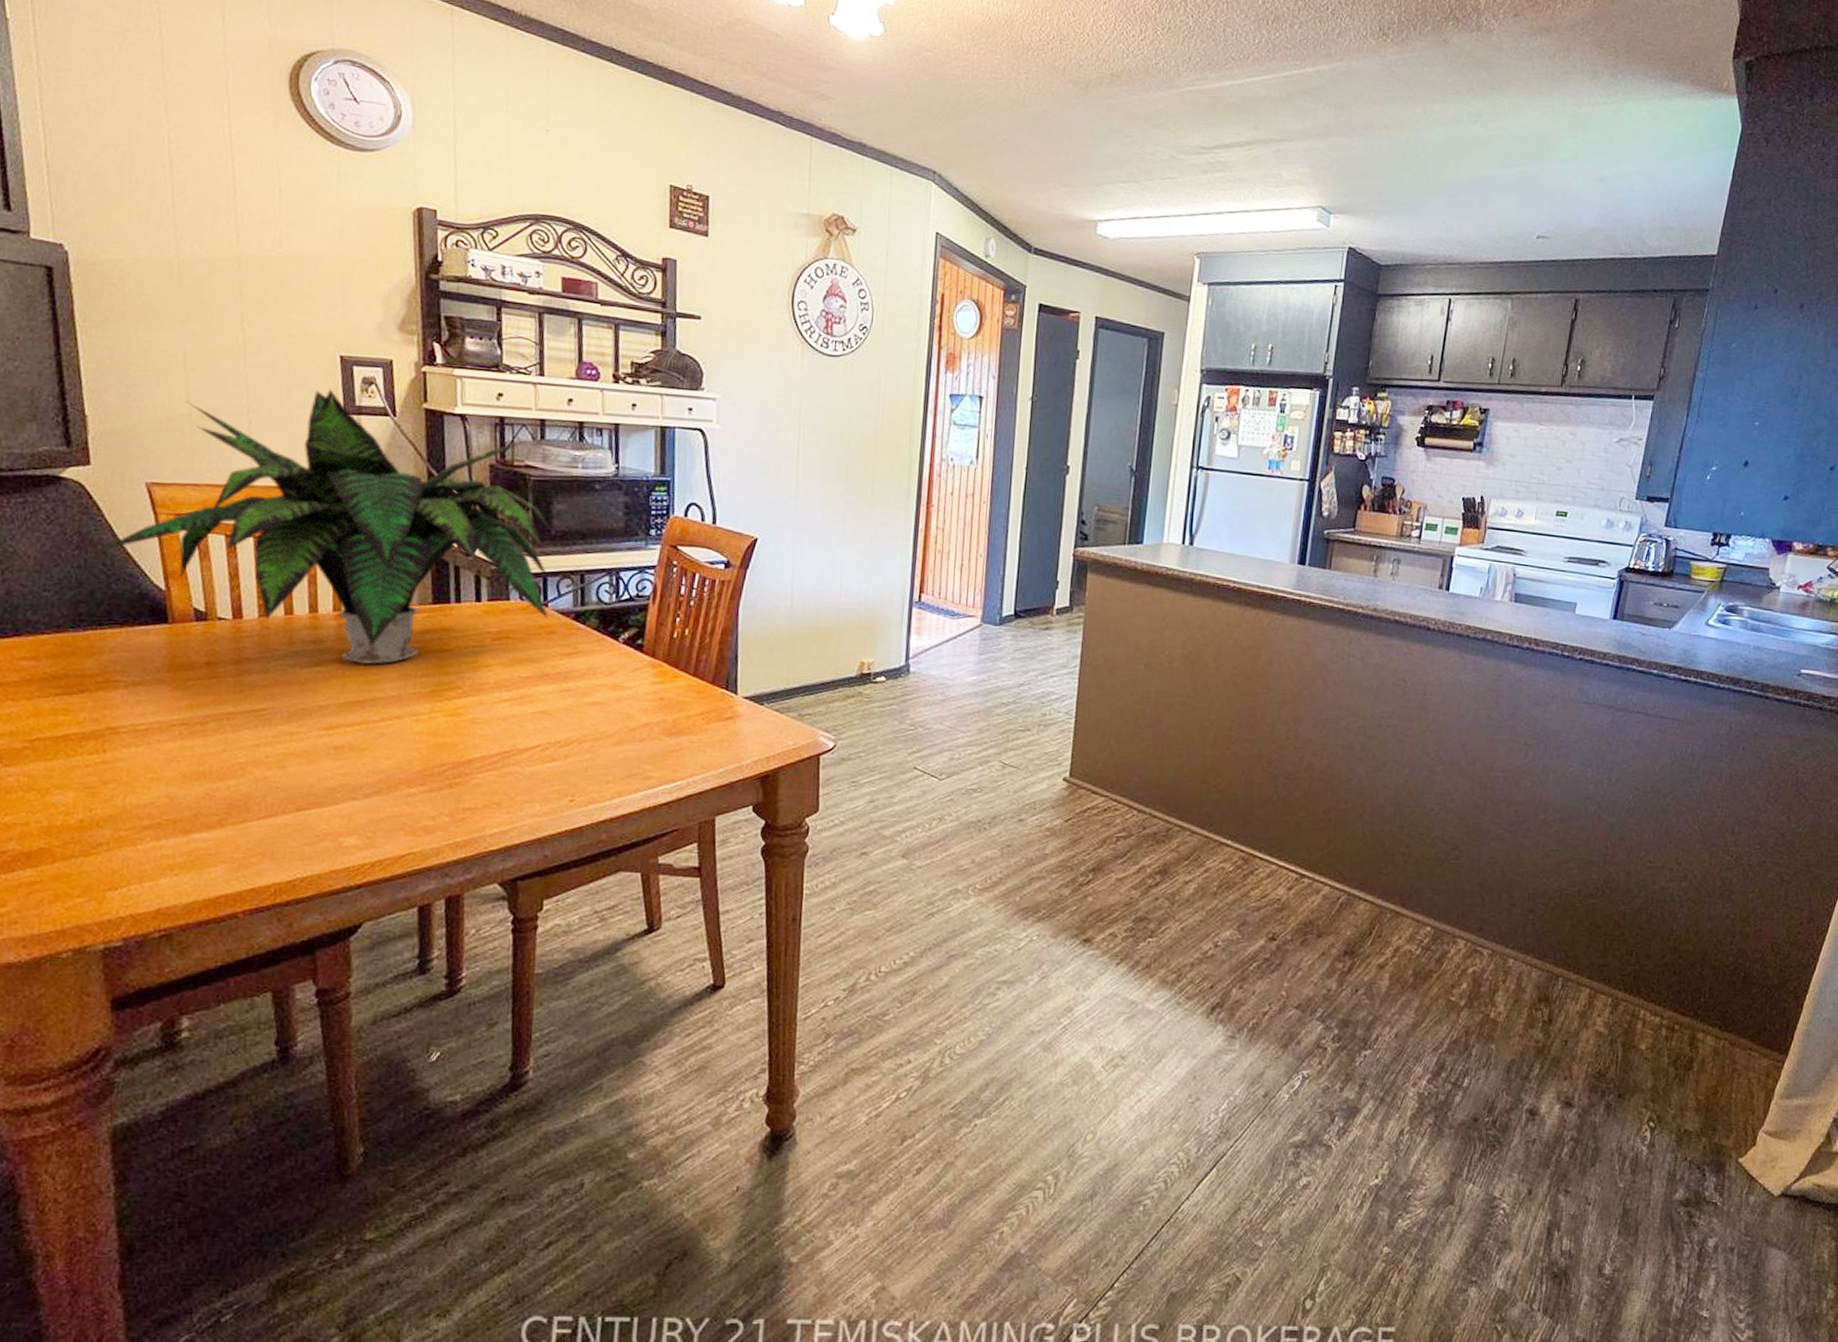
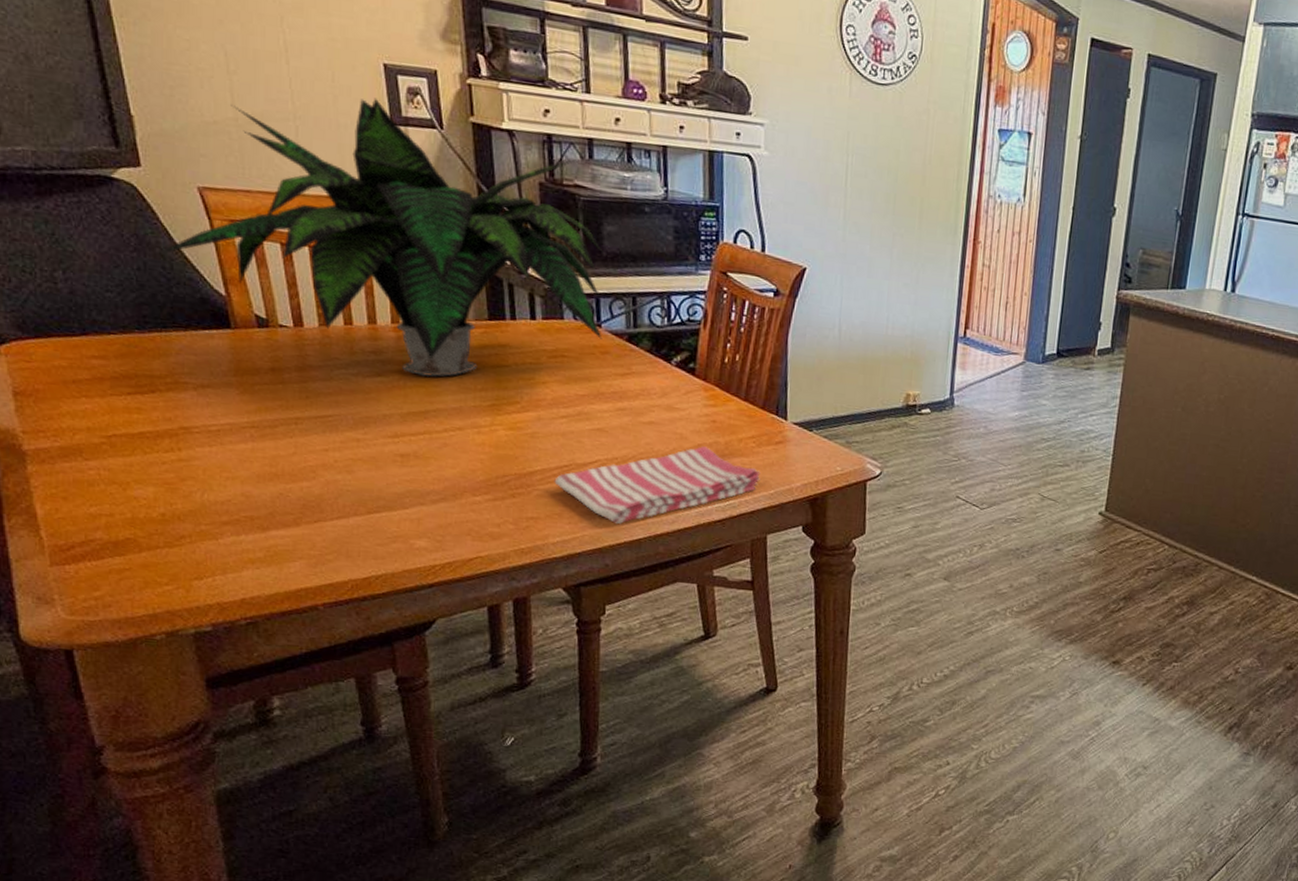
dish towel: none [494,725,709,812] -> present [554,446,761,525]

